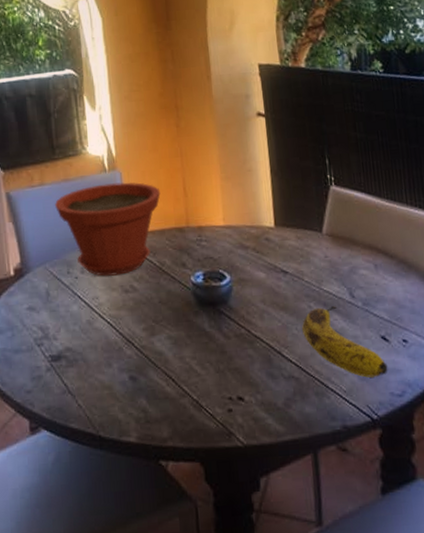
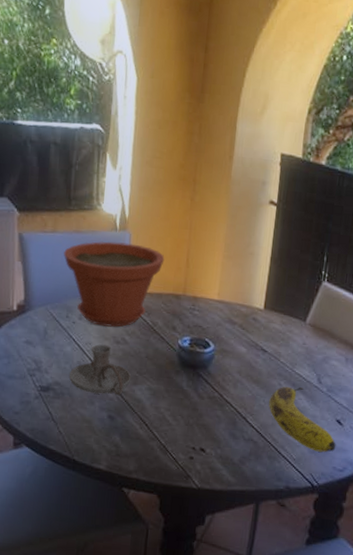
candle holder: none [80,296,148,354] -> present [69,344,132,396]

